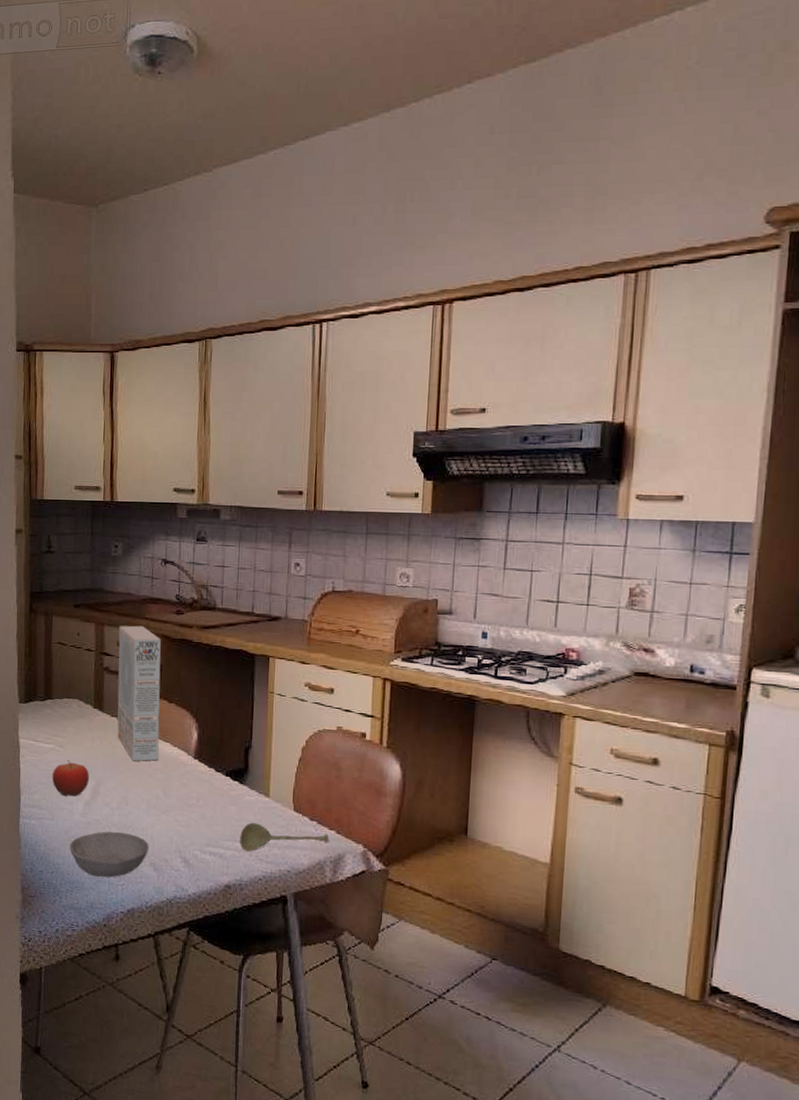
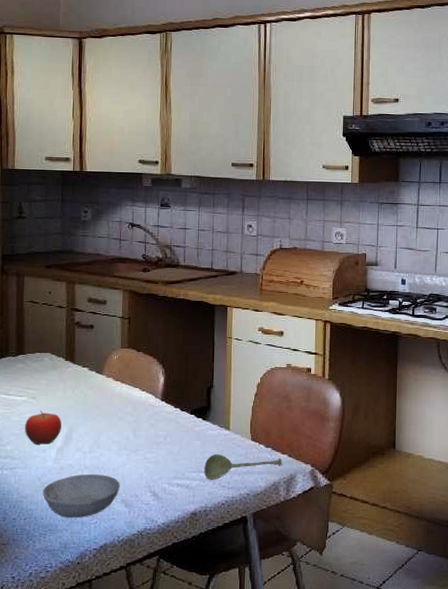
cereal box: present [117,625,161,762] -> none [88,283,130,407]

